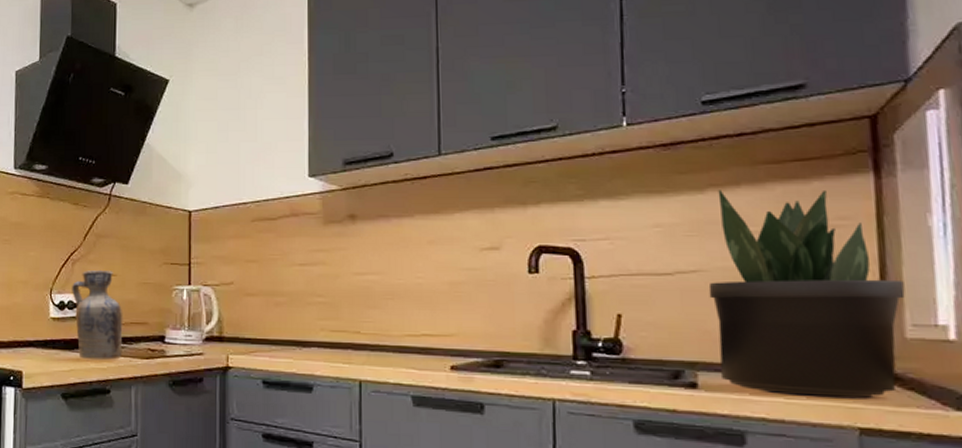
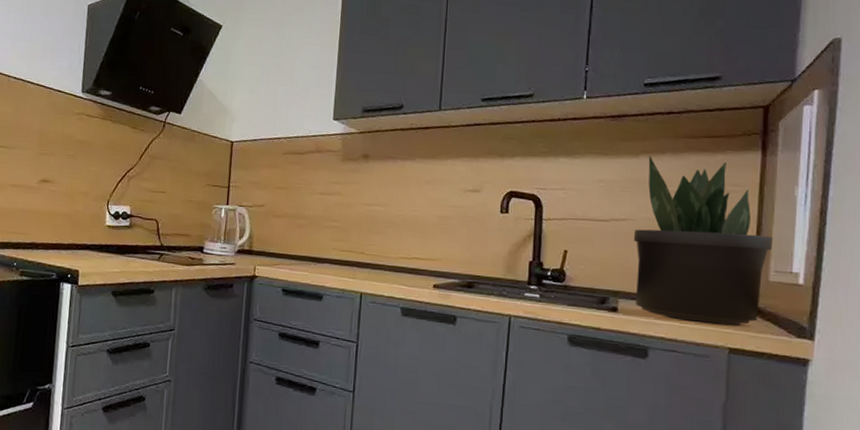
ceramic jug: present [72,270,123,362] -> none [126,186,170,267]

